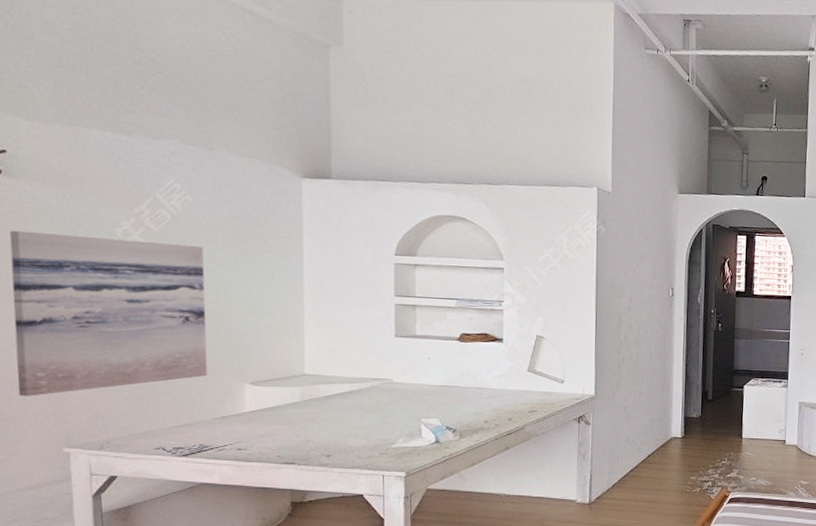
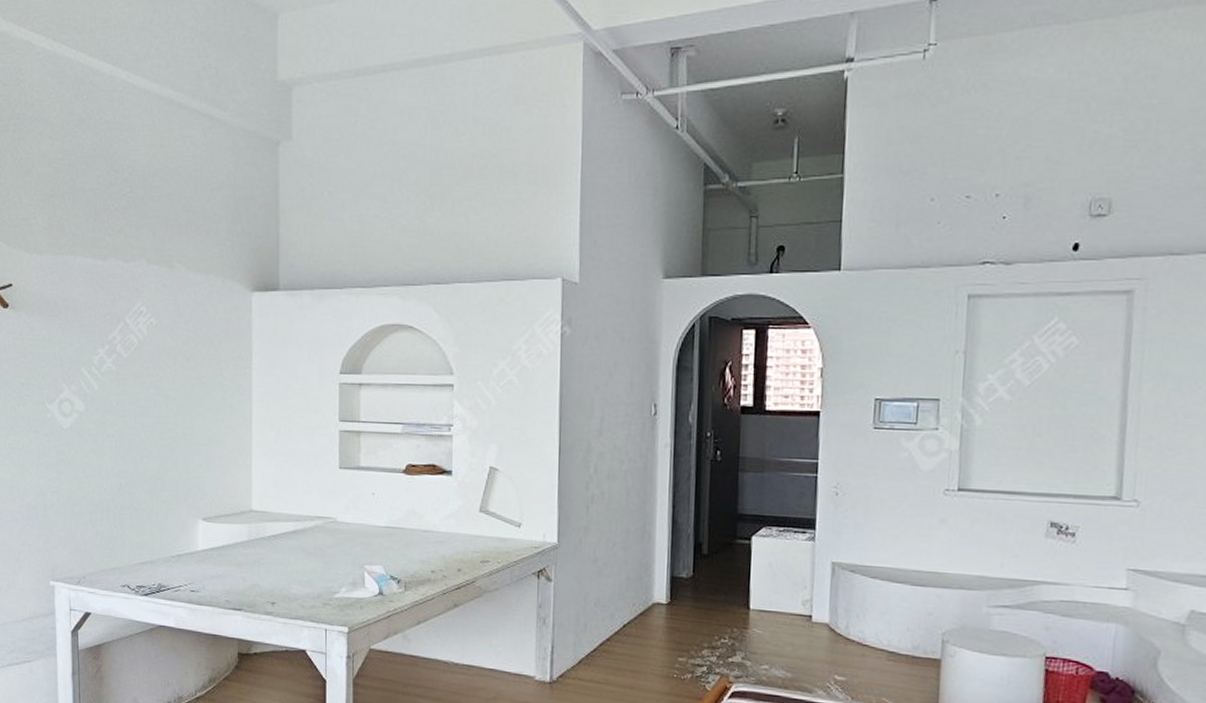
wall art: present [9,230,207,396] -> none [13,362,166,528]

